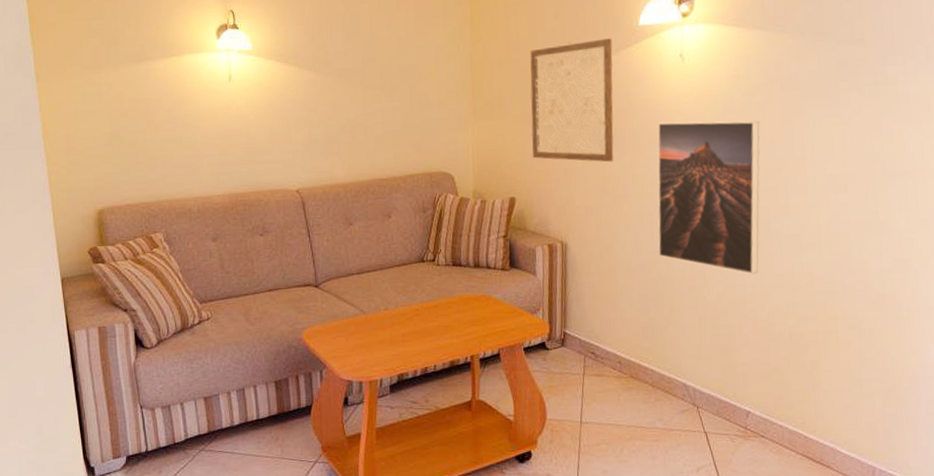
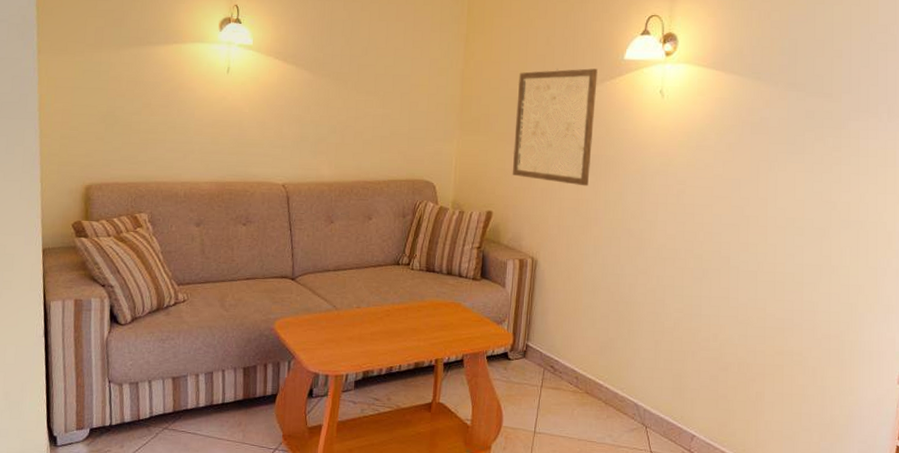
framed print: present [657,121,760,275] -> none [623,153,729,305]

